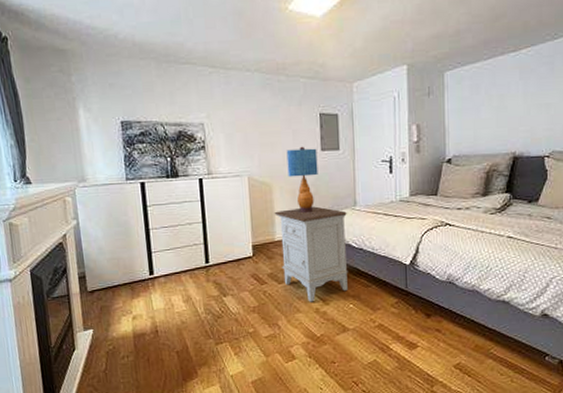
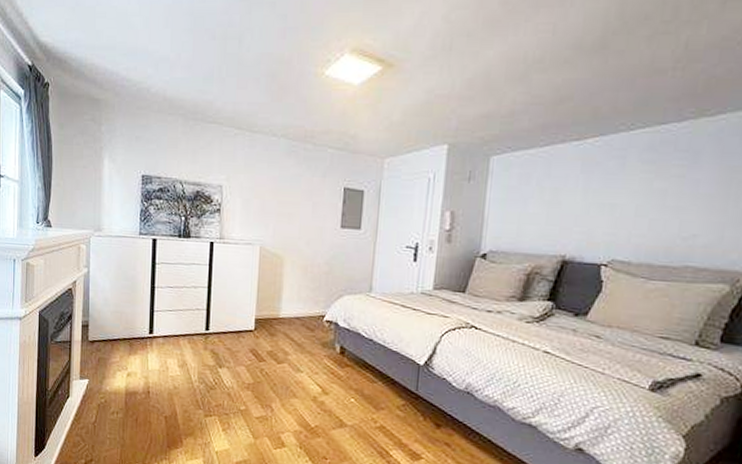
nightstand: present [274,206,348,302] -> none [282,286,360,389]
table lamp: present [286,146,318,214] -> none [302,220,336,293]

